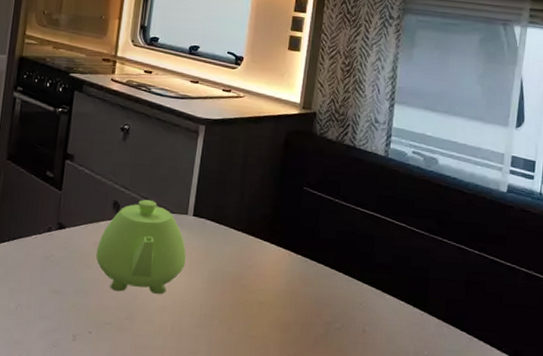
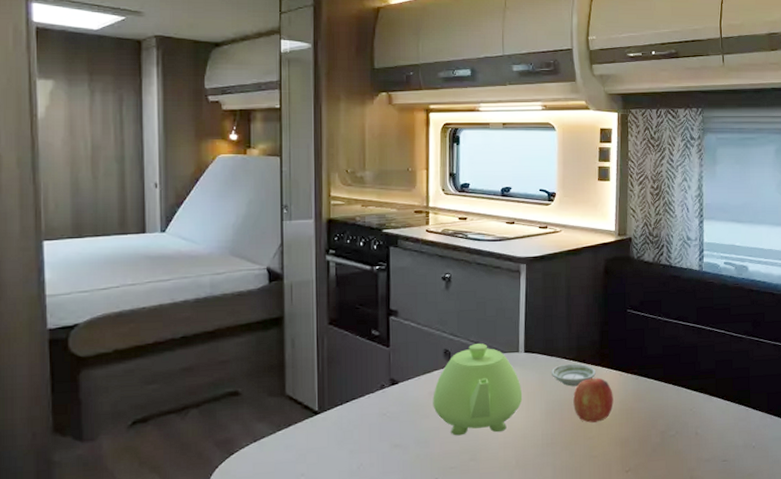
saucer: none [218,234,264,259] -> present [552,363,596,387]
fruit: none [236,253,280,301] -> present [573,377,614,423]

